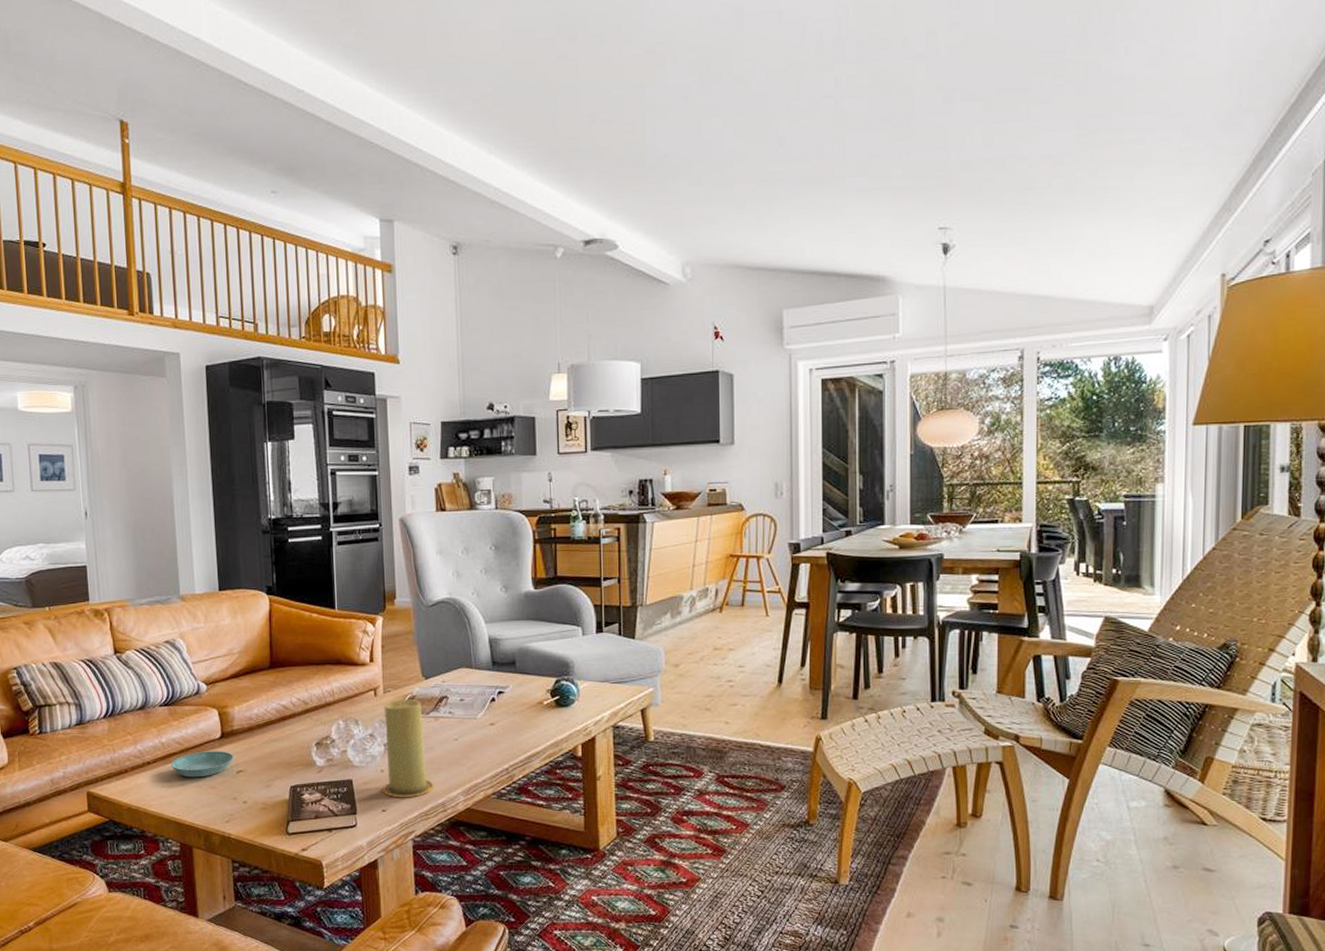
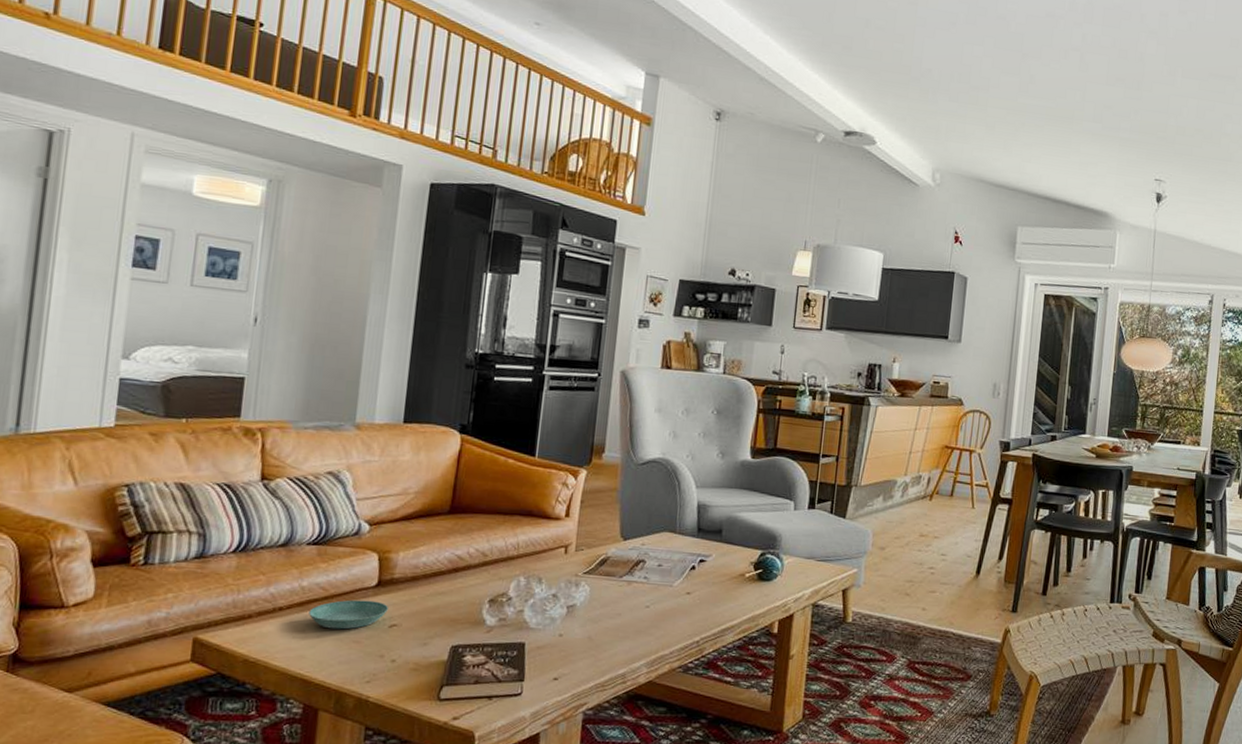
candle: present [383,699,434,798] -> none [558,559,616,667]

